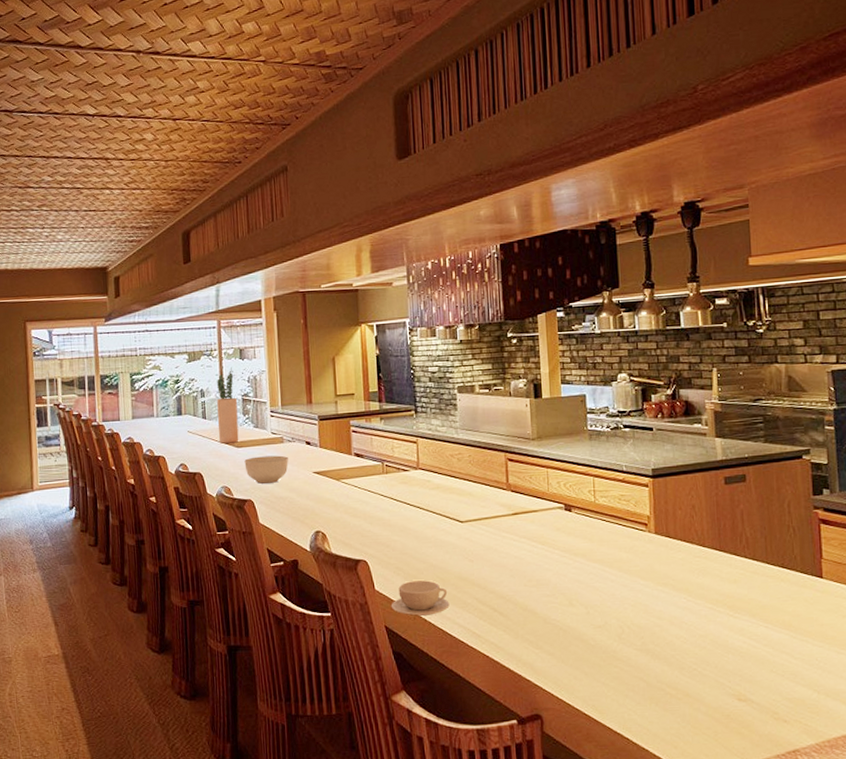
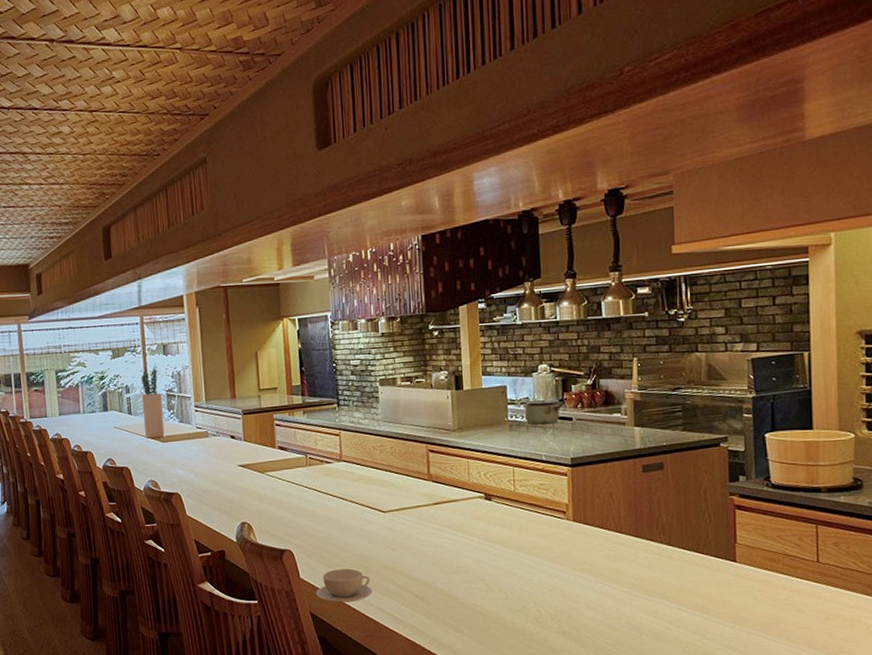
bowl: present [244,455,289,484] -> none [170,449,214,477]
saucepan: none [602,408,642,435] -> present [522,399,562,425]

